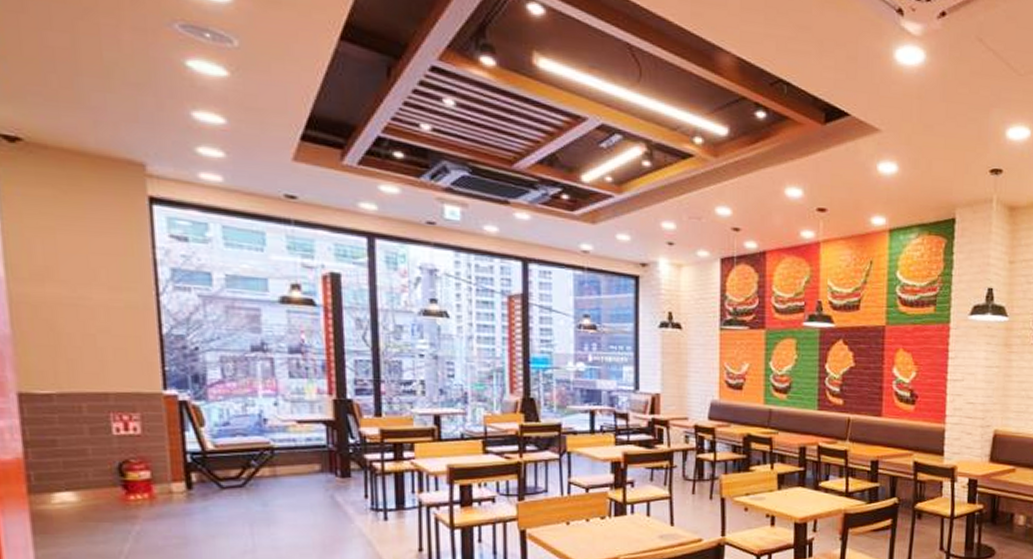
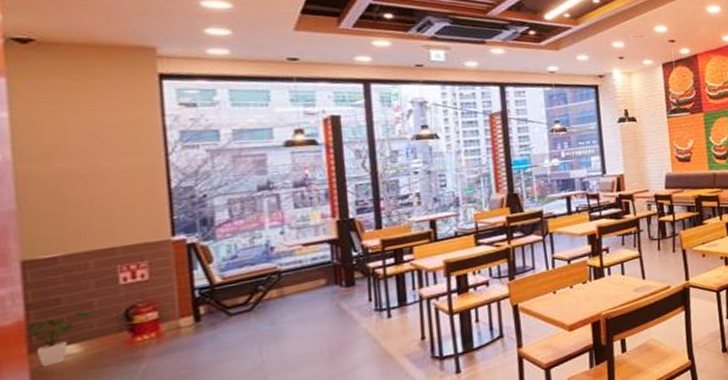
house plant: none [24,457,87,511] -> present [24,311,93,368]

